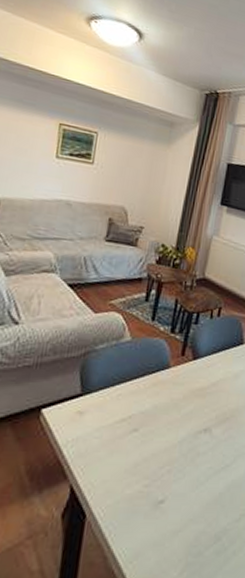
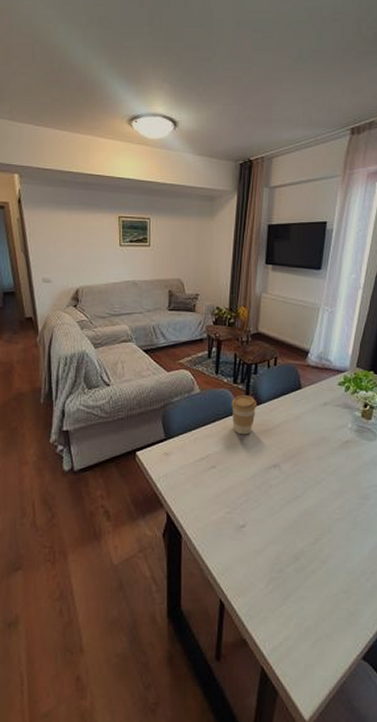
coffee cup: none [163,347,195,393] -> present [231,395,257,435]

